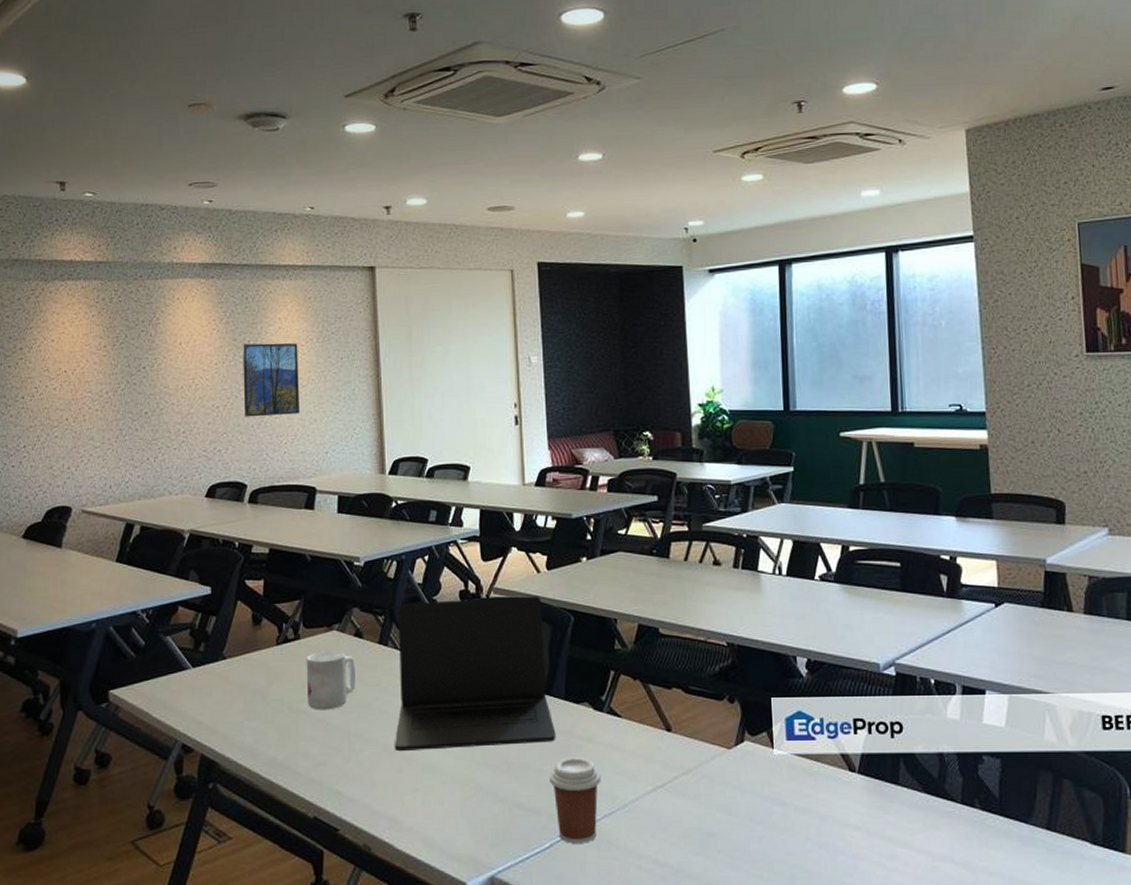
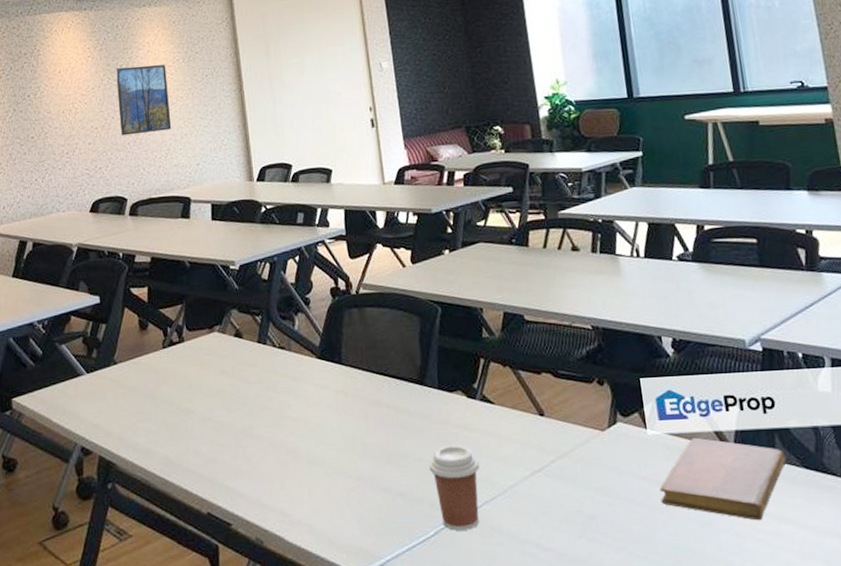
mug: present [306,651,356,710] -> none [191,351,239,409]
laptop: present [394,596,556,752] -> none [274,289,433,446]
notebook: none [781,760,909,844] -> present [659,438,786,521]

